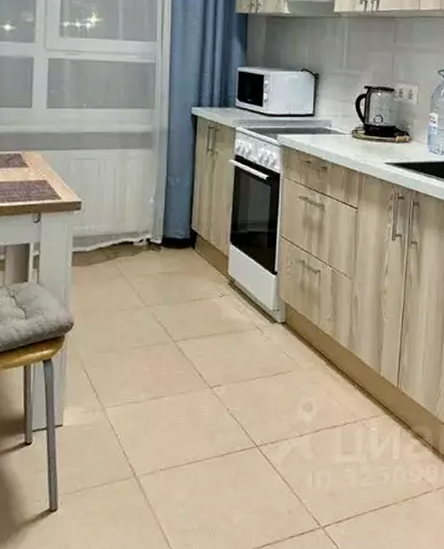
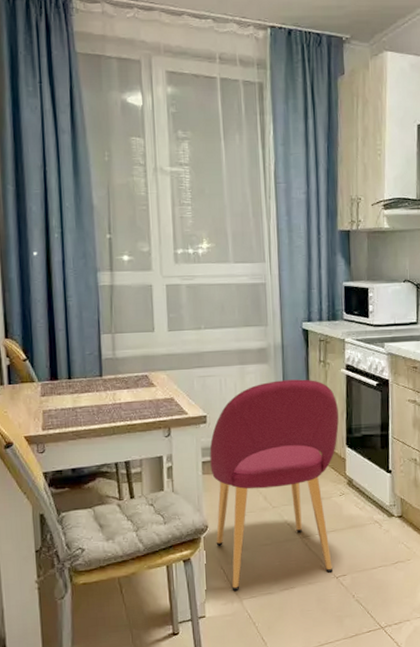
dining chair: none [81,168,224,399] -> present [209,379,339,592]

